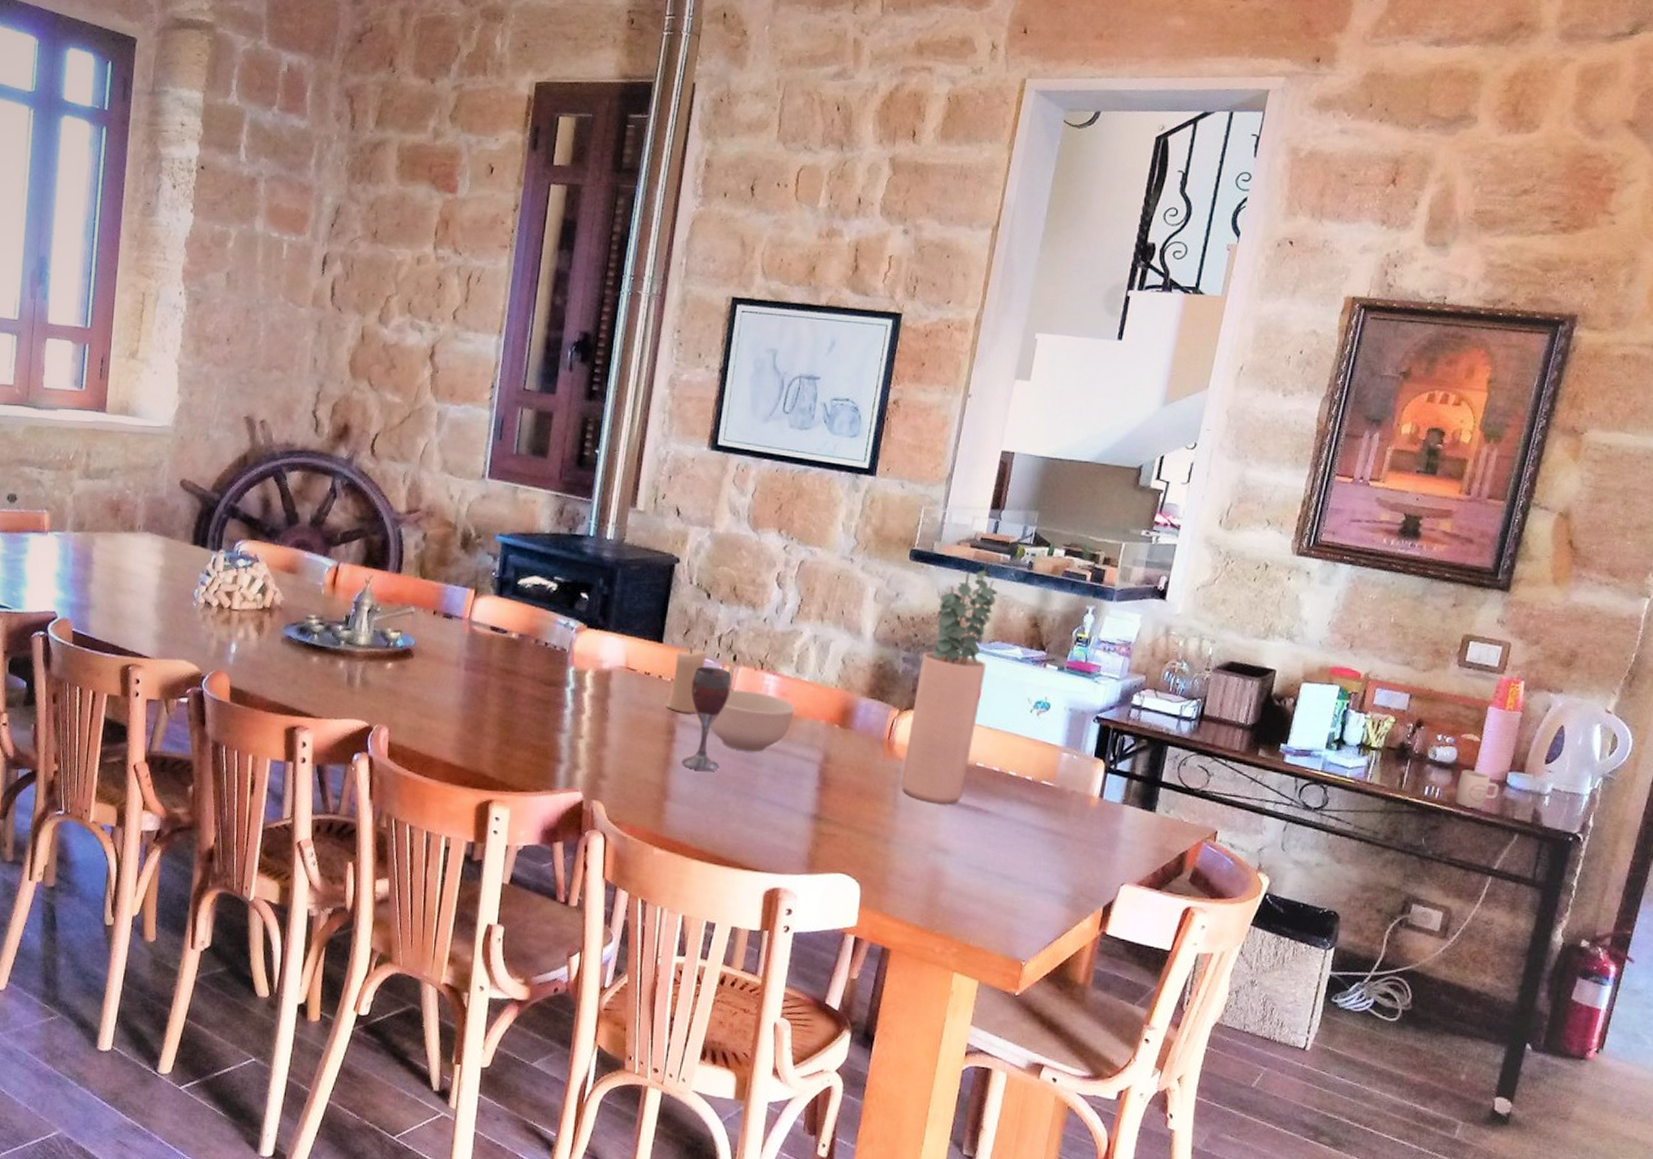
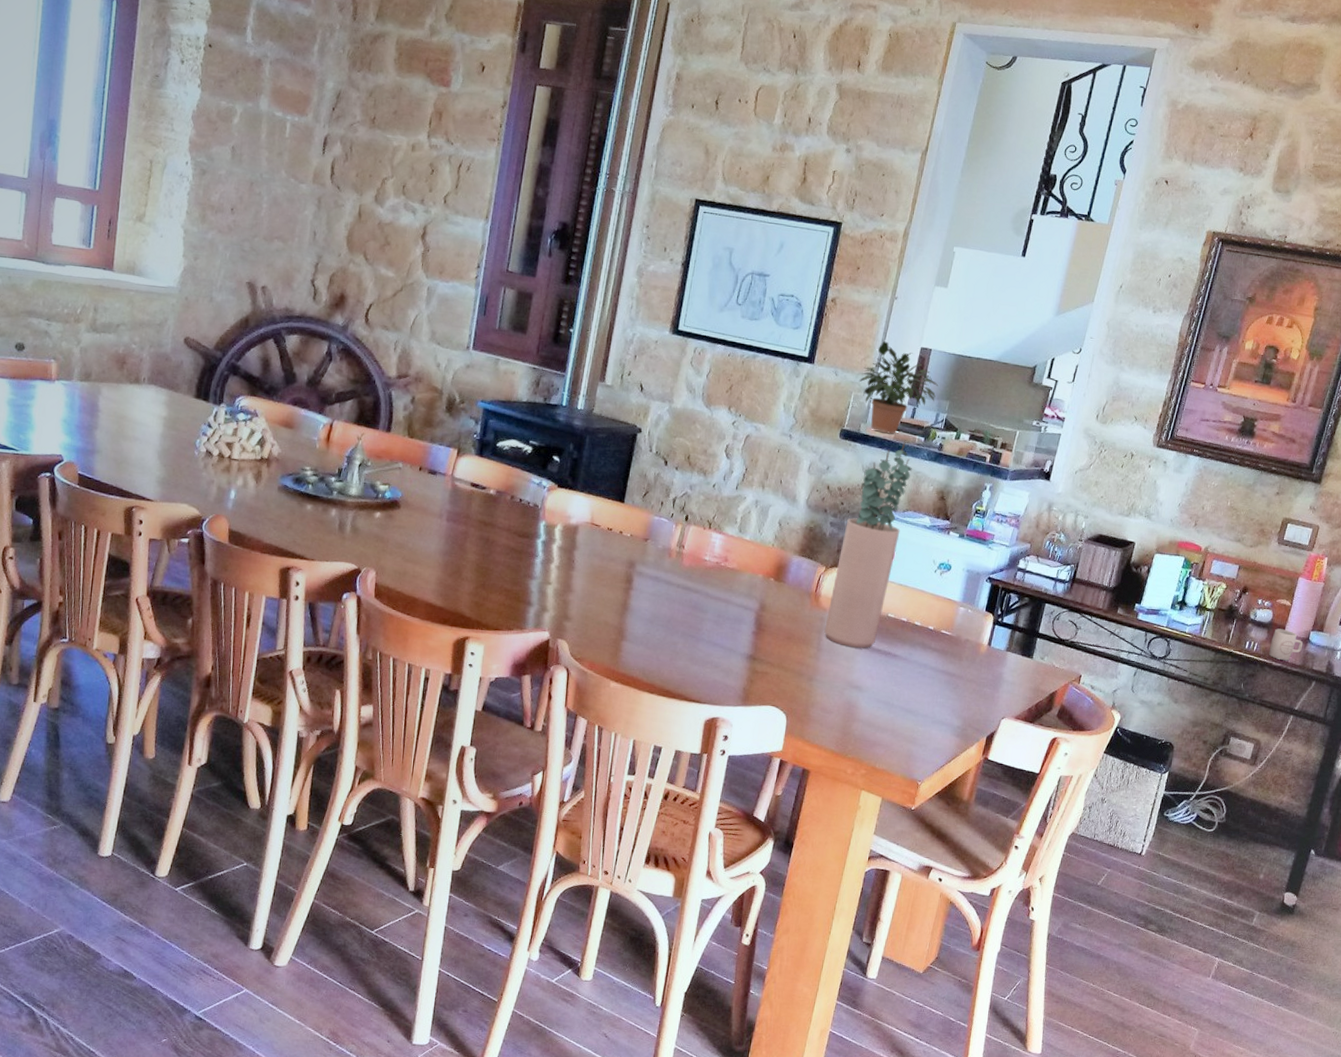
candle: present [665,647,707,713] -> none [624,507,663,565]
cup: present [681,666,732,772] -> none [637,524,684,617]
bowl: present [710,689,796,752] -> none [663,545,738,600]
potted plant: none [930,446,1025,553] -> present [859,341,939,434]

